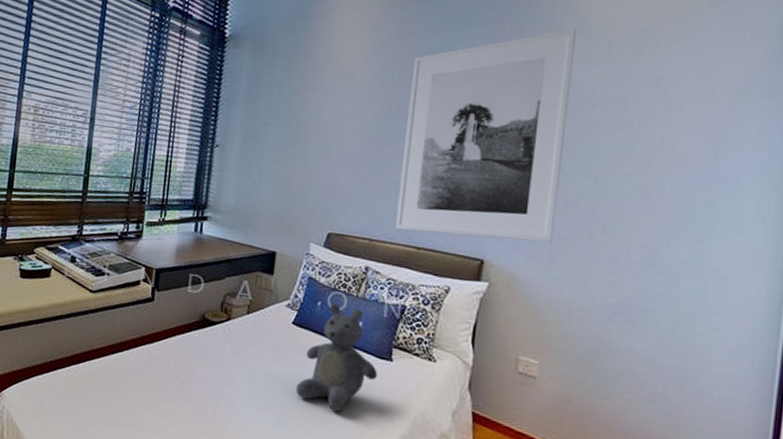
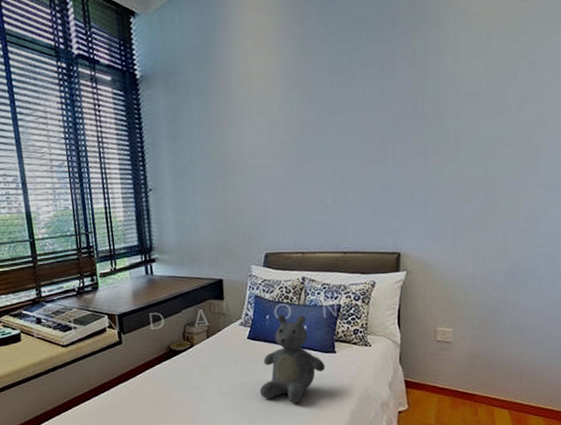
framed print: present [395,28,576,243] -> none [318,23,458,240]

